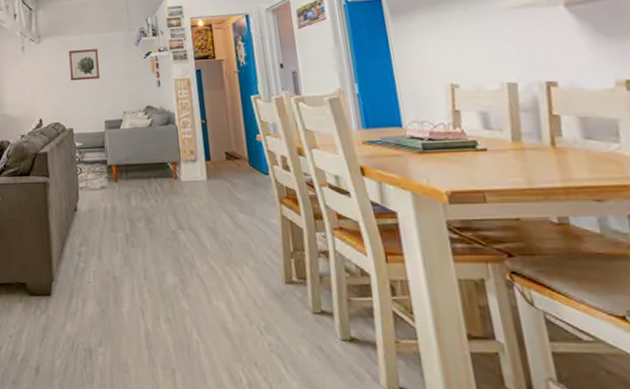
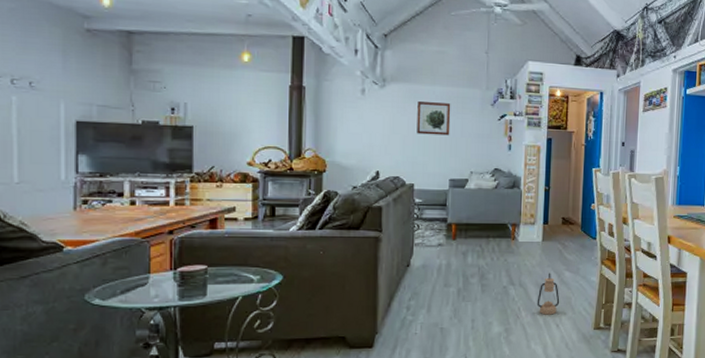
lantern: none [211,215,238,265] -> present [536,272,560,315]

